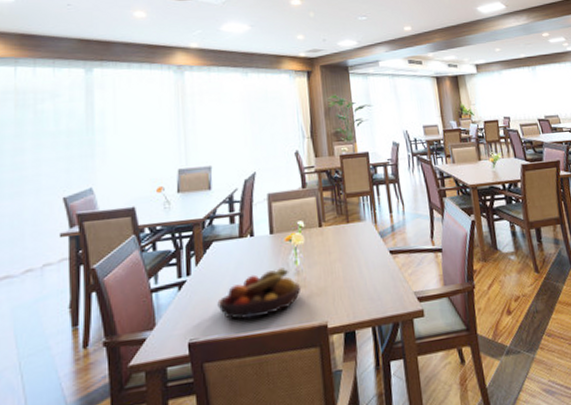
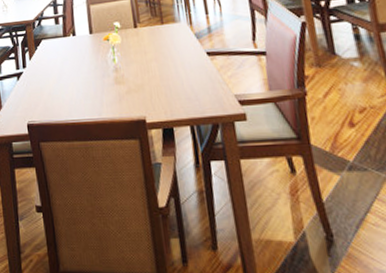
fruit bowl: present [217,267,302,320] -> none [48,65,120,109]

